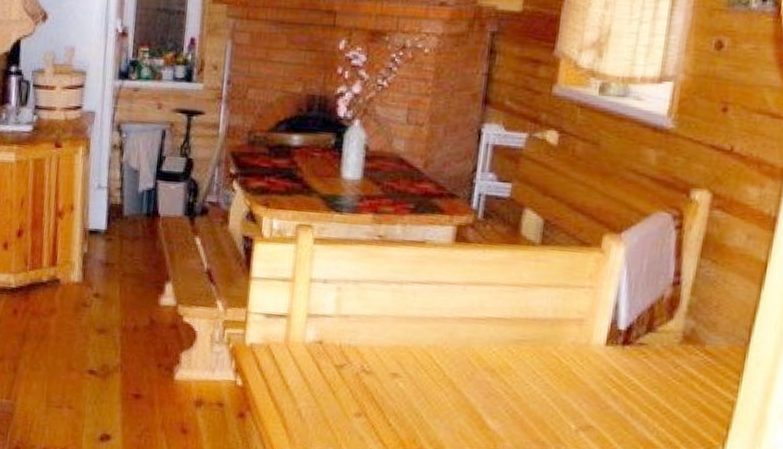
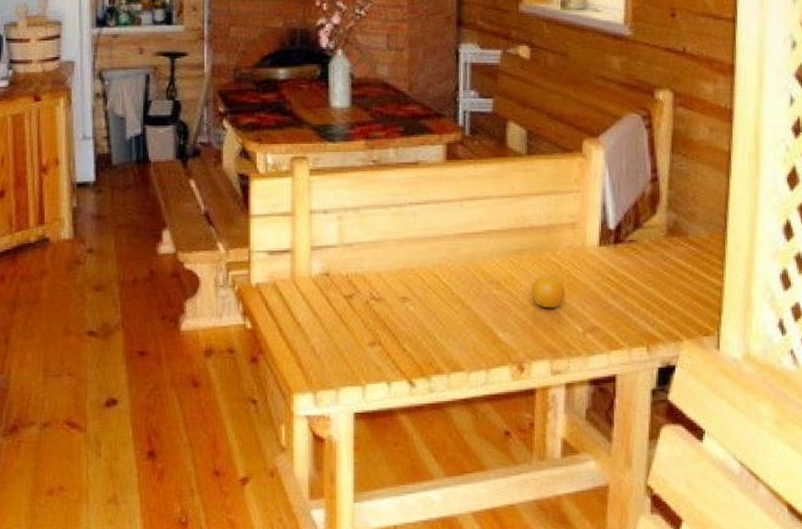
fruit: none [526,369,563,403] -> present [531,276,565,309]

